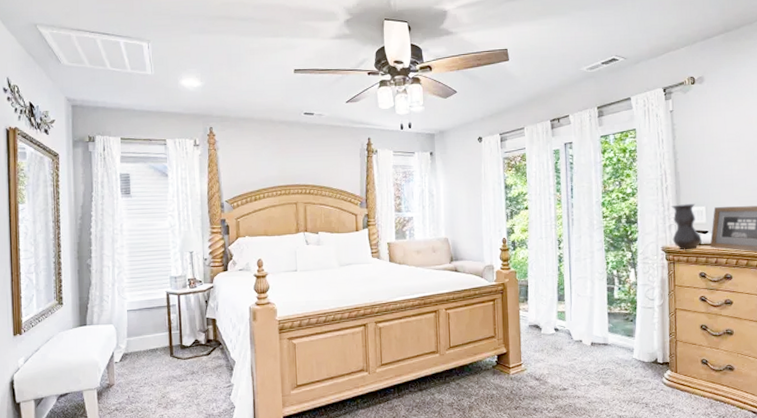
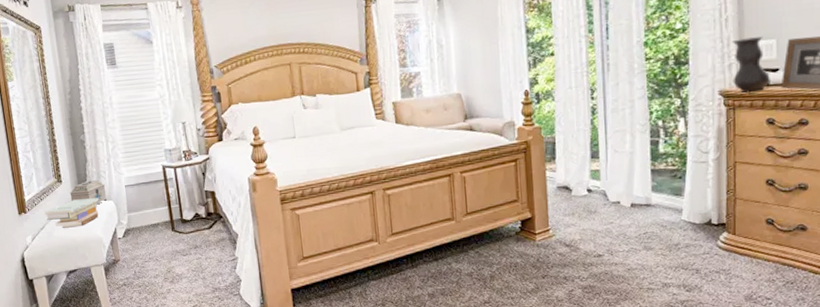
books: none [41,321,99,351] -> present [45,198,99,228]
decorative box: none [69,304,108,328] -> present [69,180,108,205]

